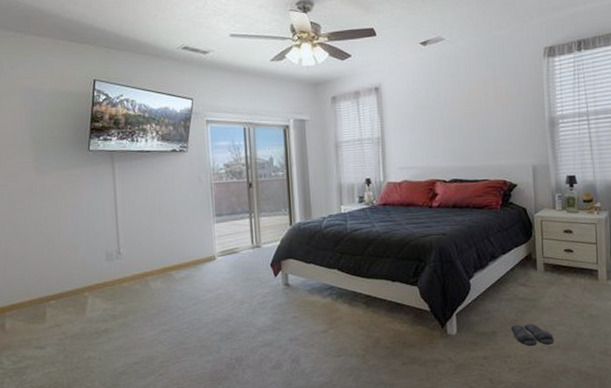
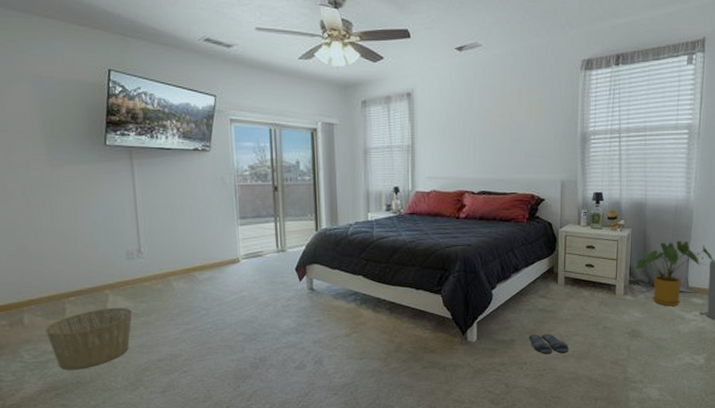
basket: none [26,310,111,376] -> present [45,308,133,370]

